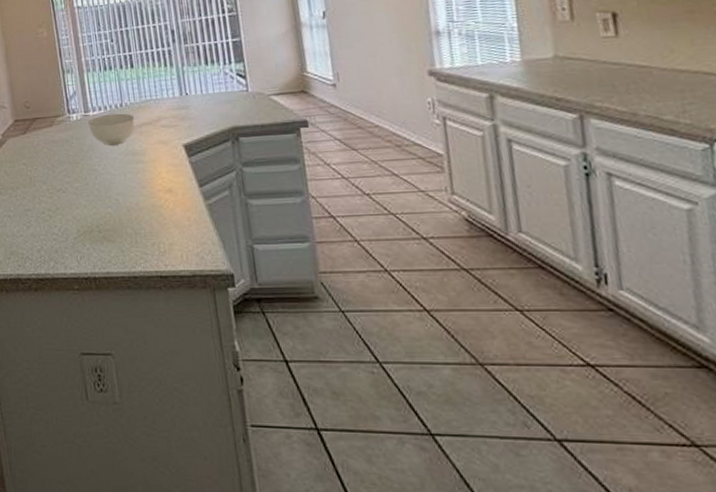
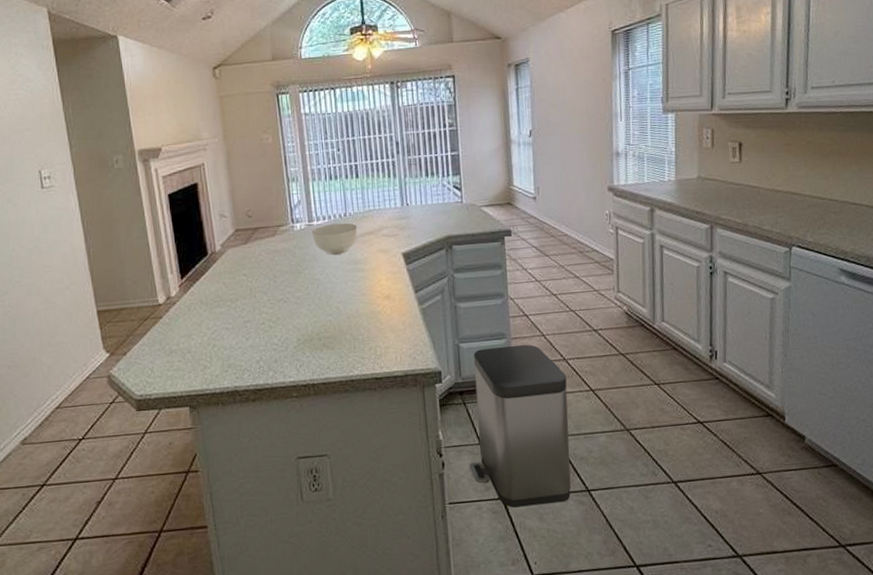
pedal bin: none [271,250,408,445] -> present [469,344,572,508]

